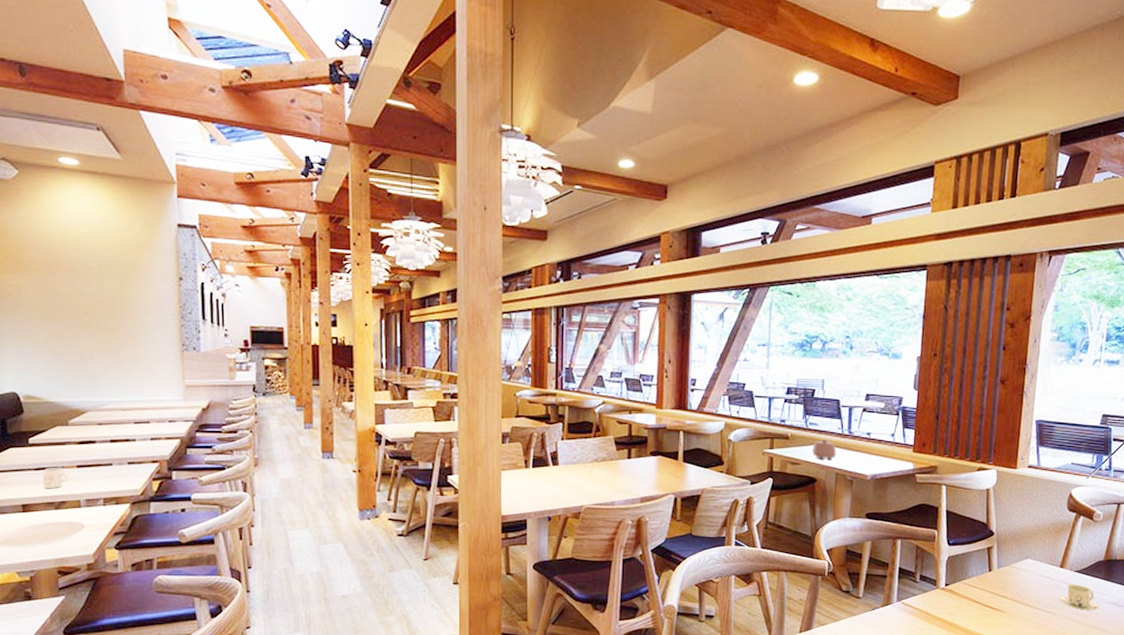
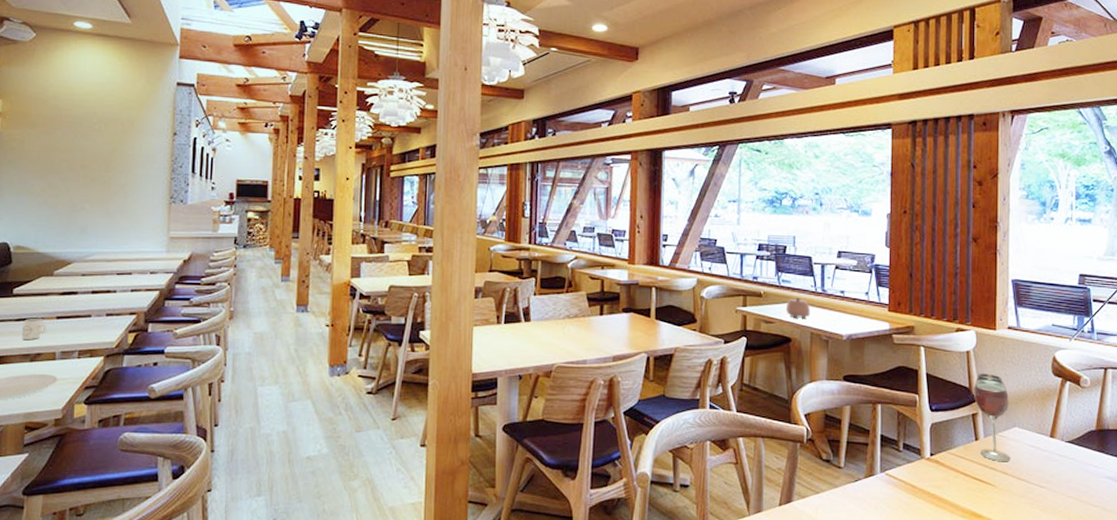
wineglass: none [990,510,1024,590] -> present [973,373,1010,461]
cup and saucer: present [1058,584,1100,610] -> none [1051,456,1096,486]

